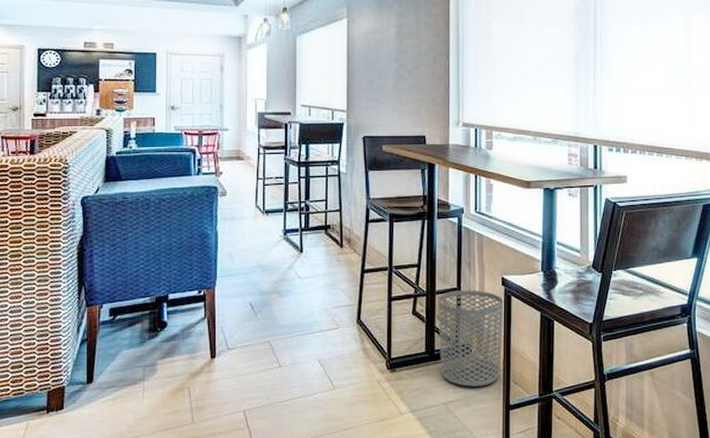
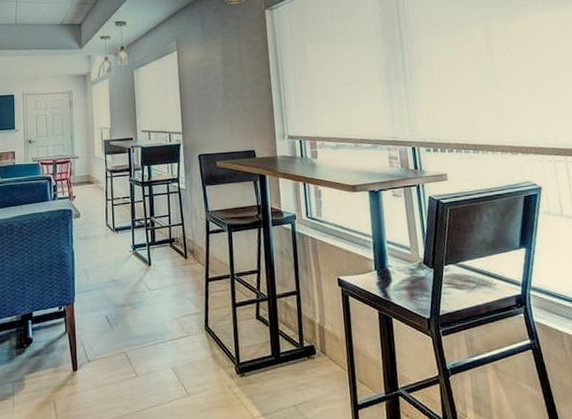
waste bin: present [438,290,504,387] -> none [279,292,346,388]

